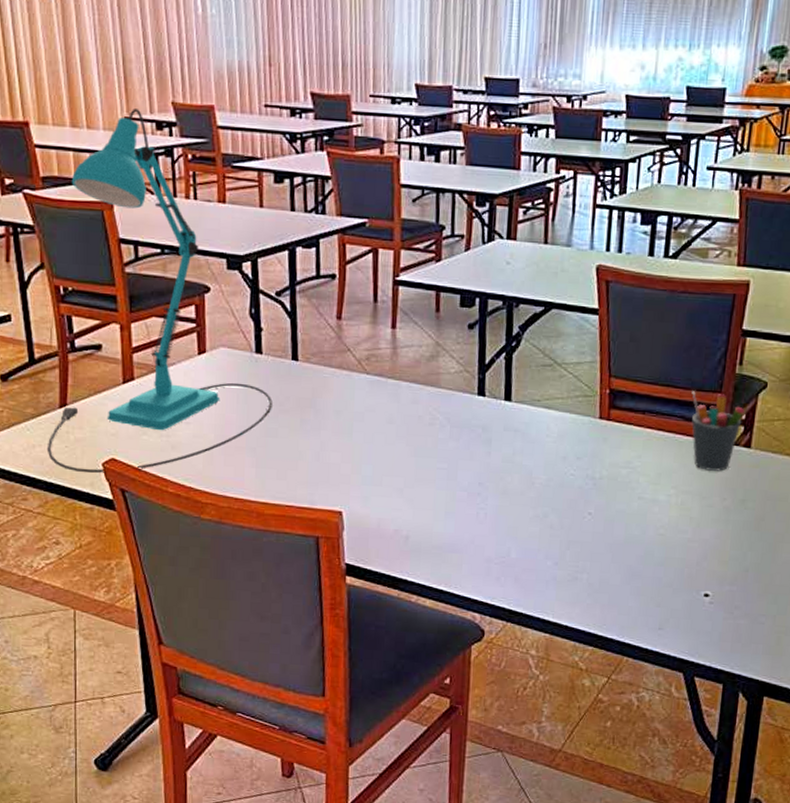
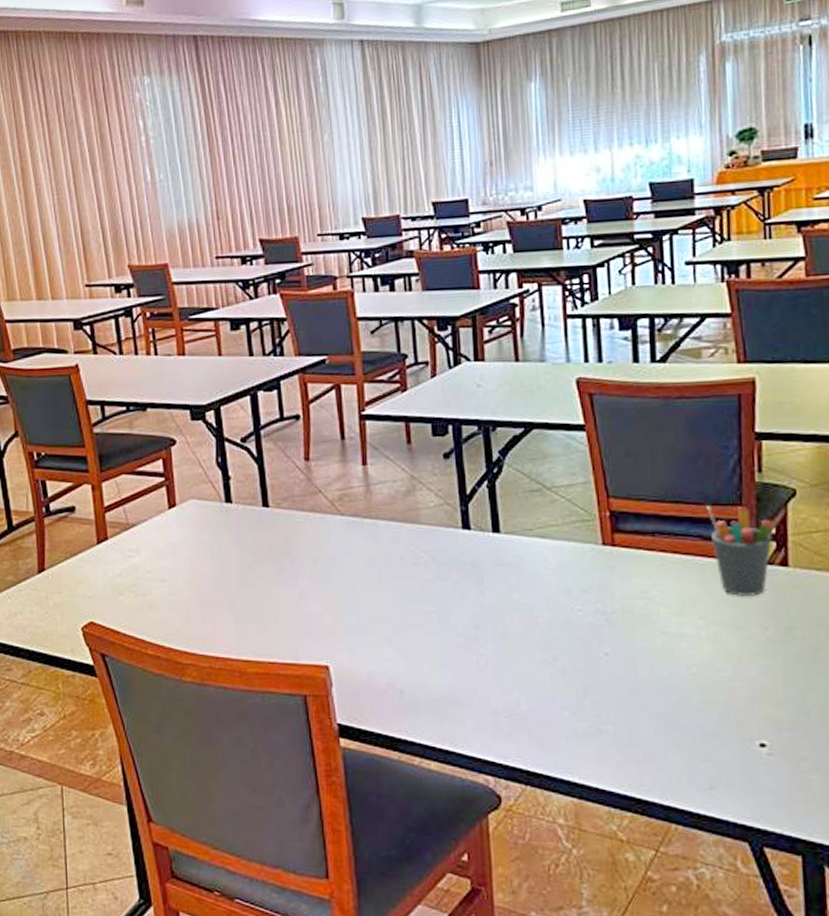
desk lamp: present [47,109,273,474] -> none [27,275,247,639]

